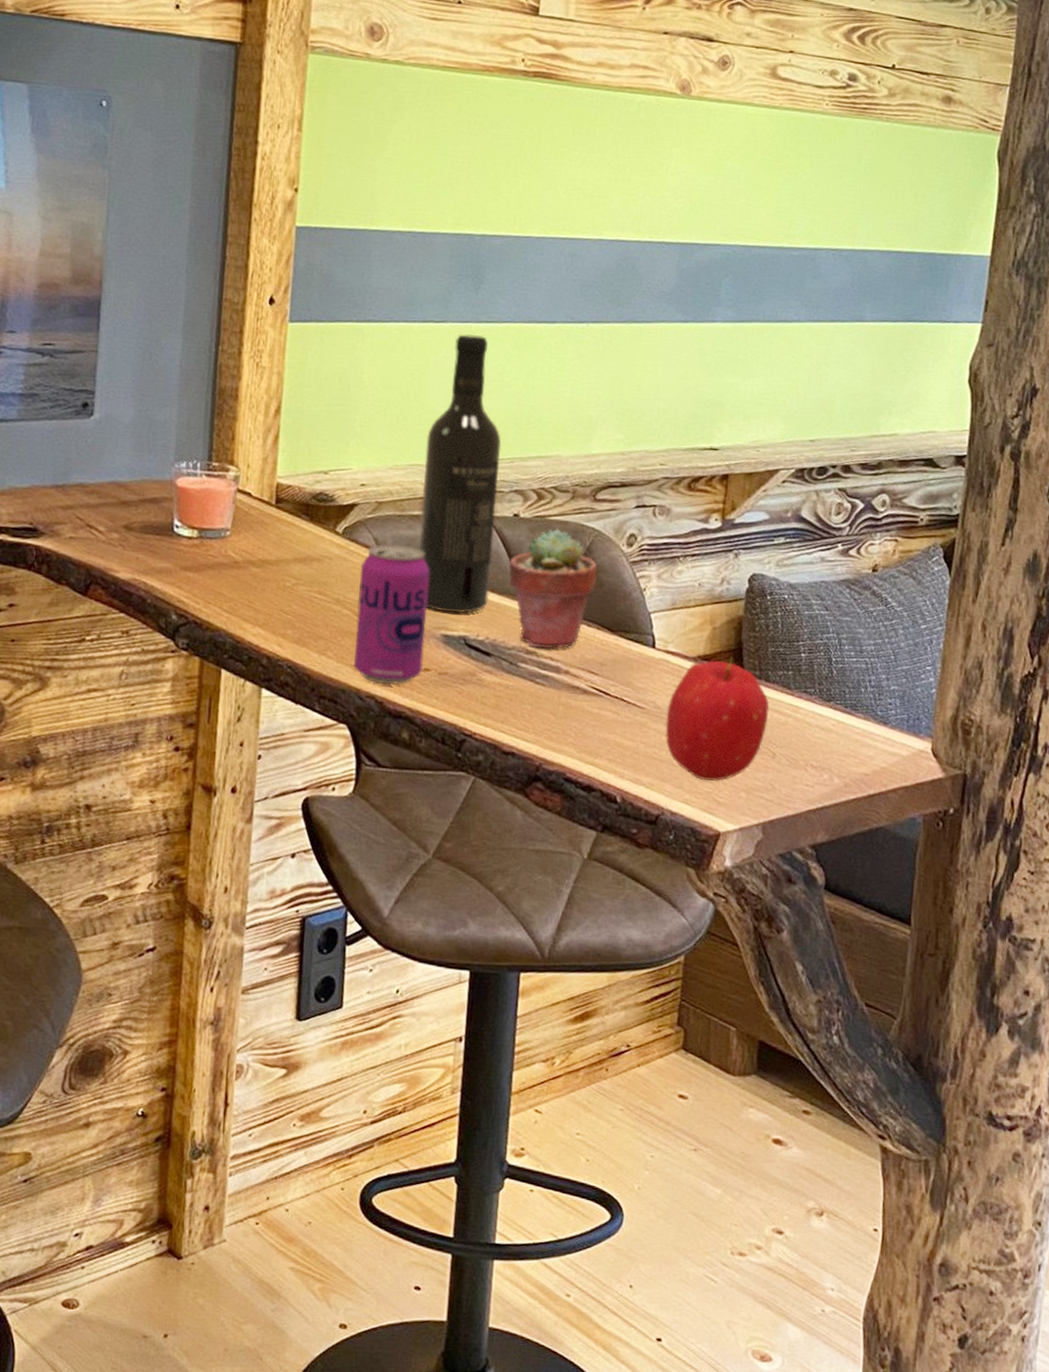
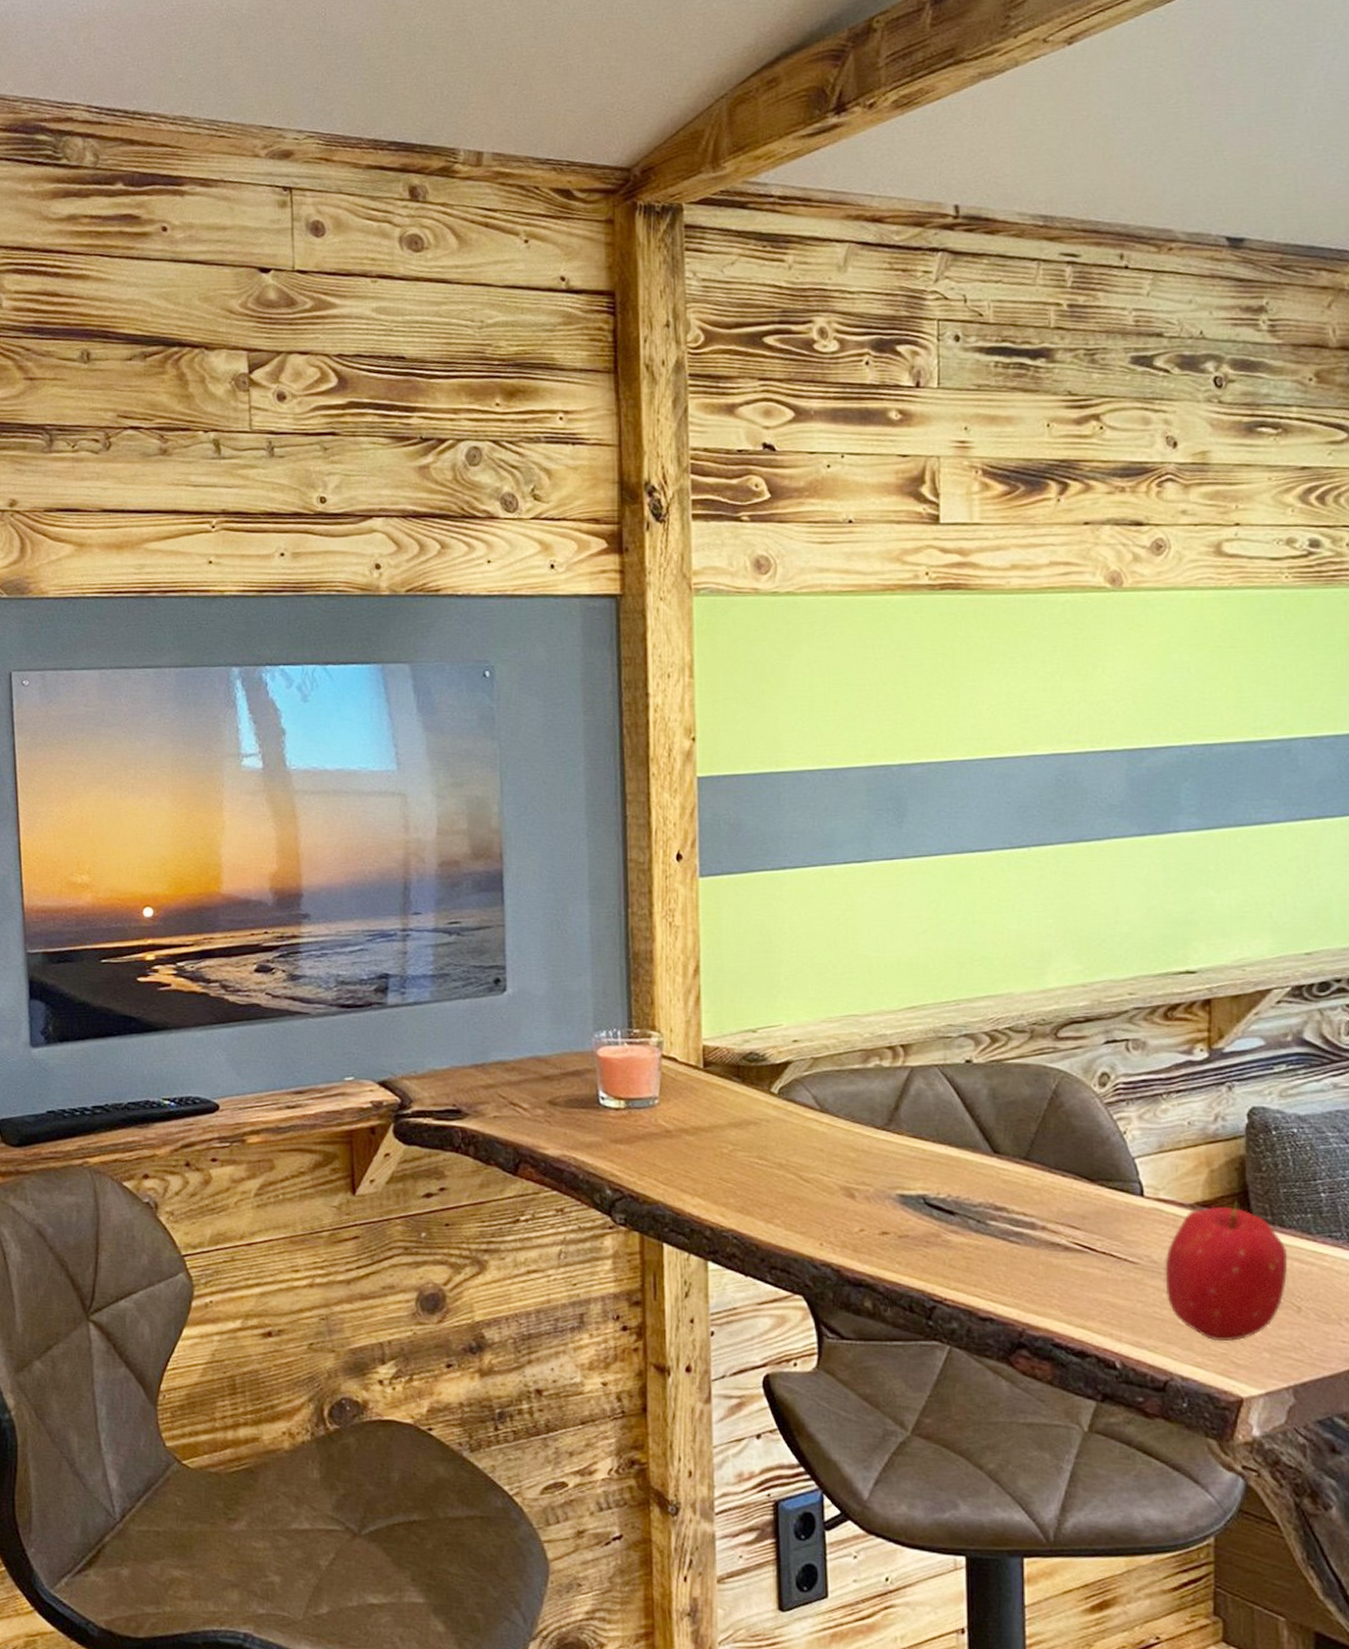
beverage can: present [353,544,430,685] -> none [801,1101,881,1251]
wine bottle: present [418,334,502,614] -> none [860,872,946,1171]
potted succulent: present [508,528,598,650] -> none [965,1072,1069,1204]

